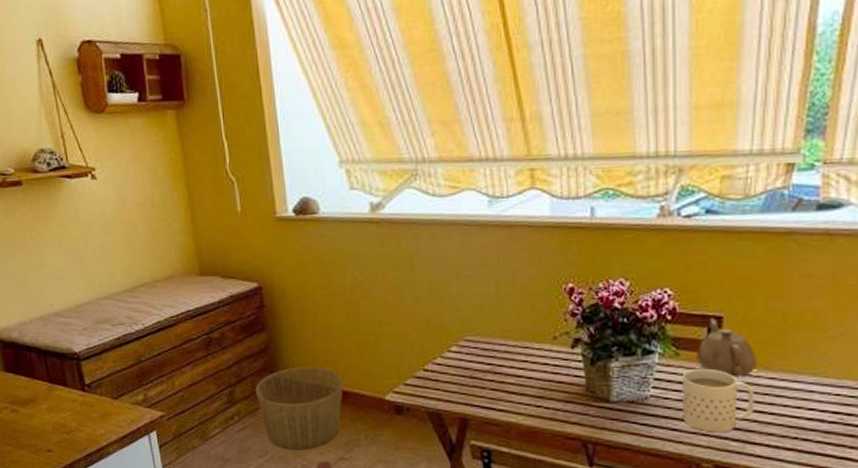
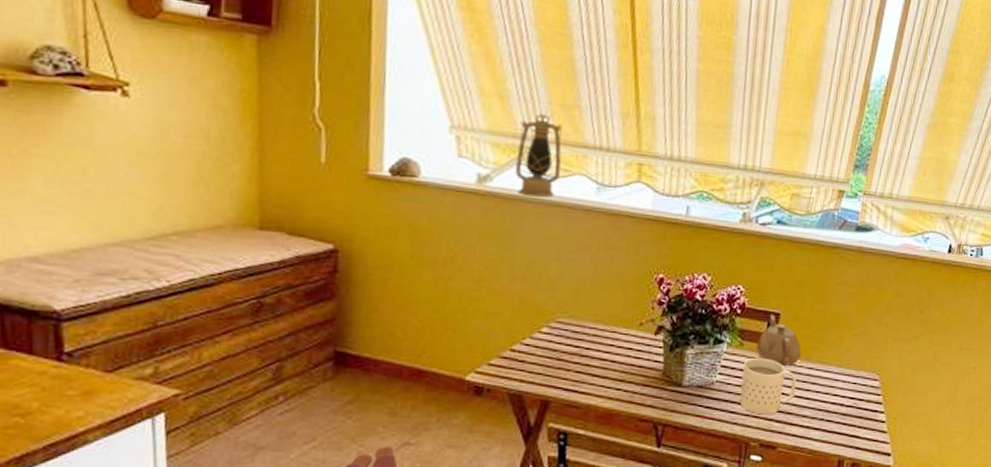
basket: present [255,367,343,451] -> none [311,341,420,435]
lantern: none [404,126,449,219] -> present [515,106,562,198]

